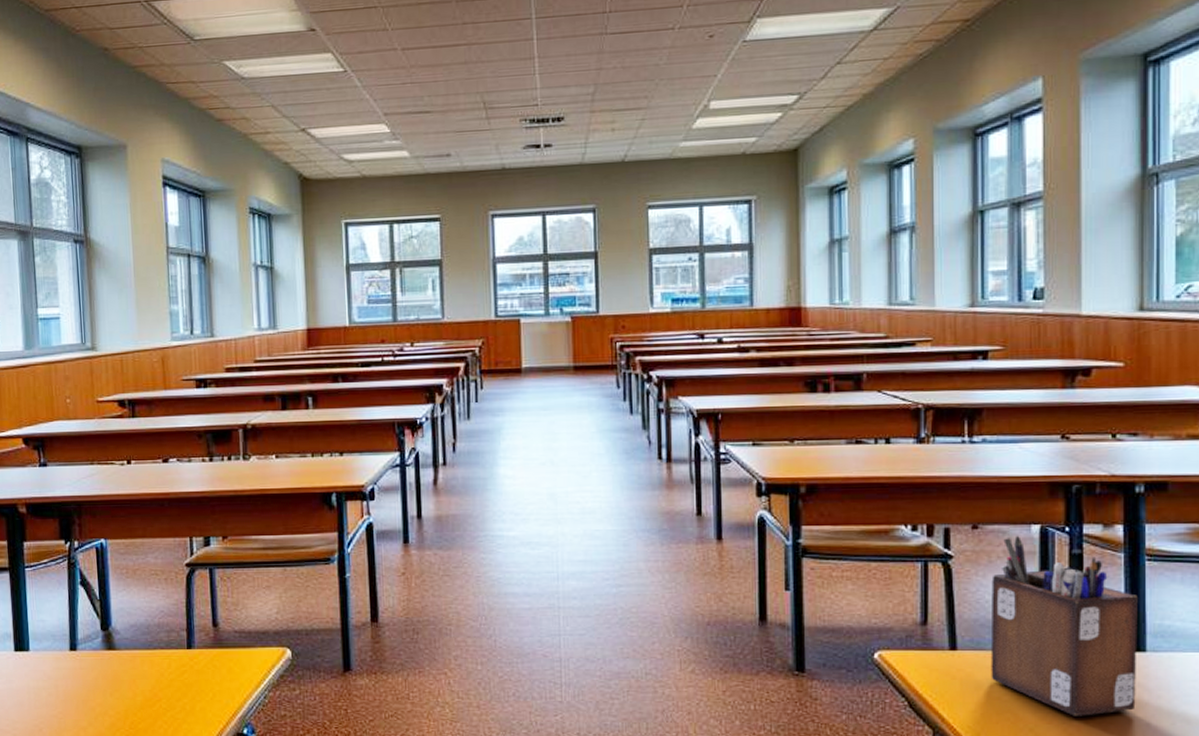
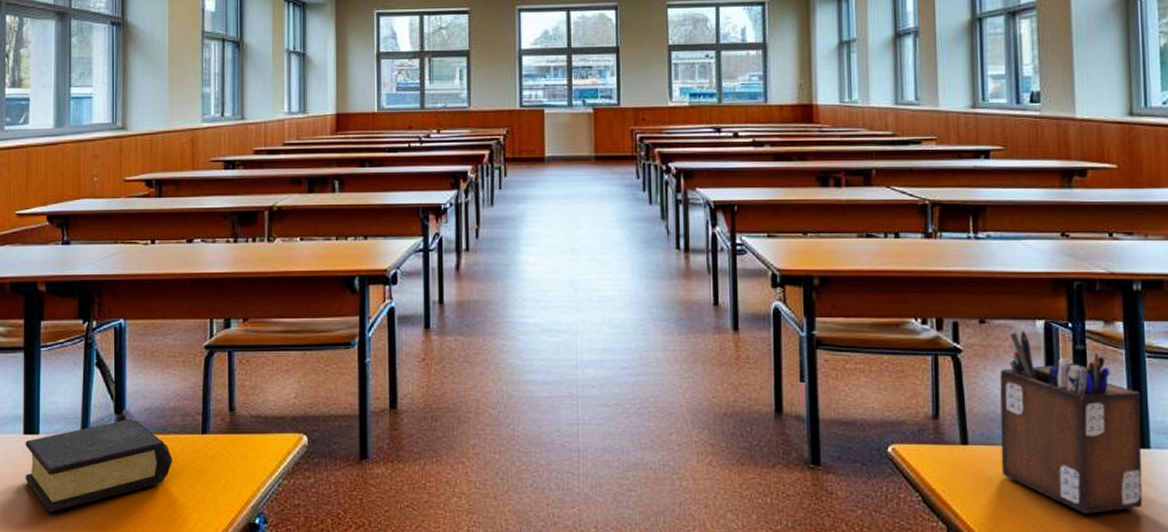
book: none [16,634,160,725] -> present [25,418,172,513]

